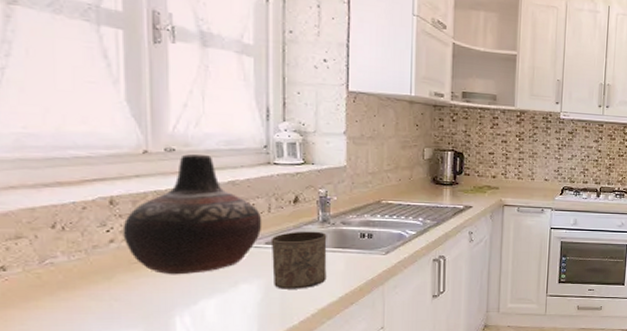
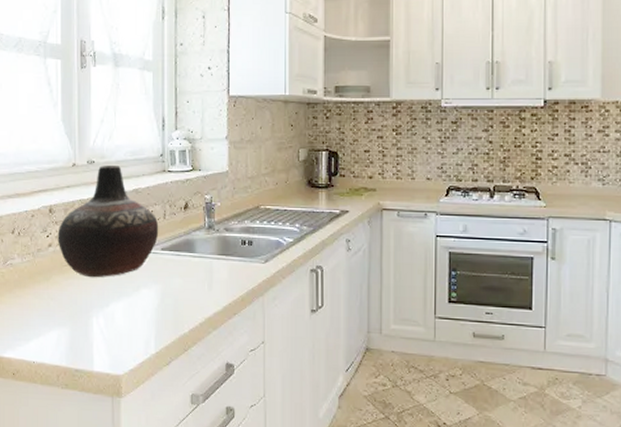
cup: present [270,231,327,289] -> none [165,237,212,297]

